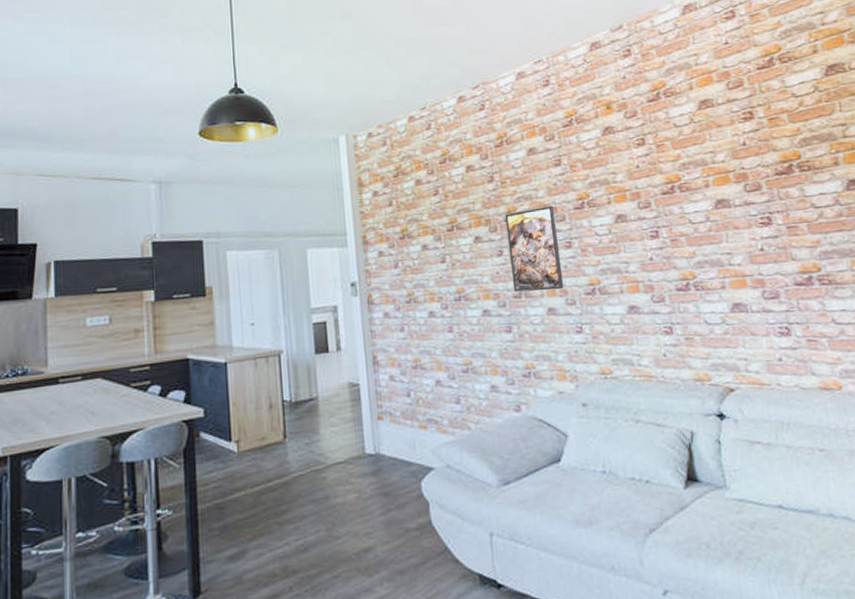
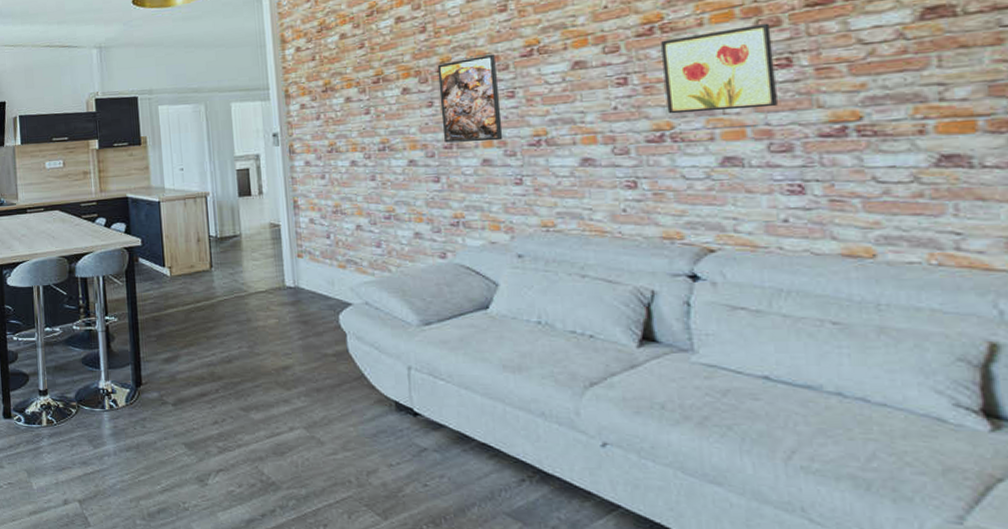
wall art: none [680,187,766,265] -> present [661,23,778,114]

